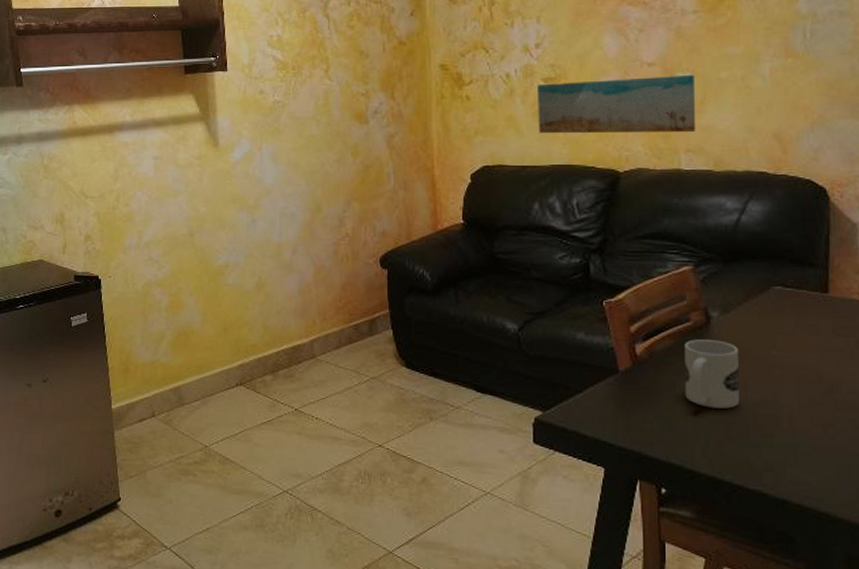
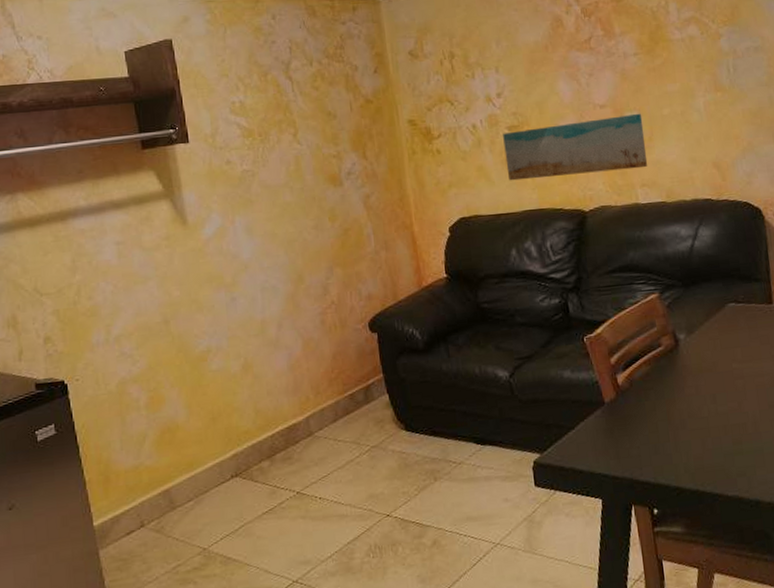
mug: present [684,339,739,409] -> none [659,360,711,426]

